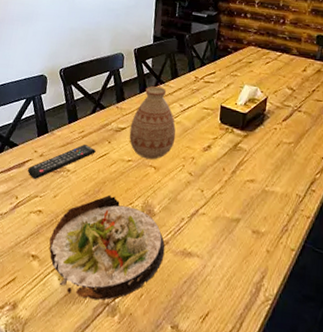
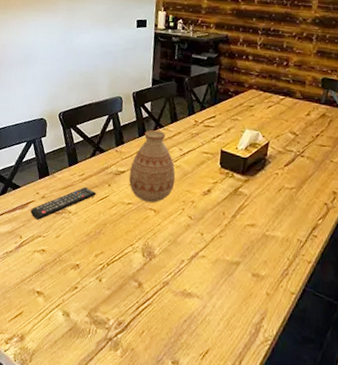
salad plate: present [49,194,166,301] -> none [53,236,166,336]

